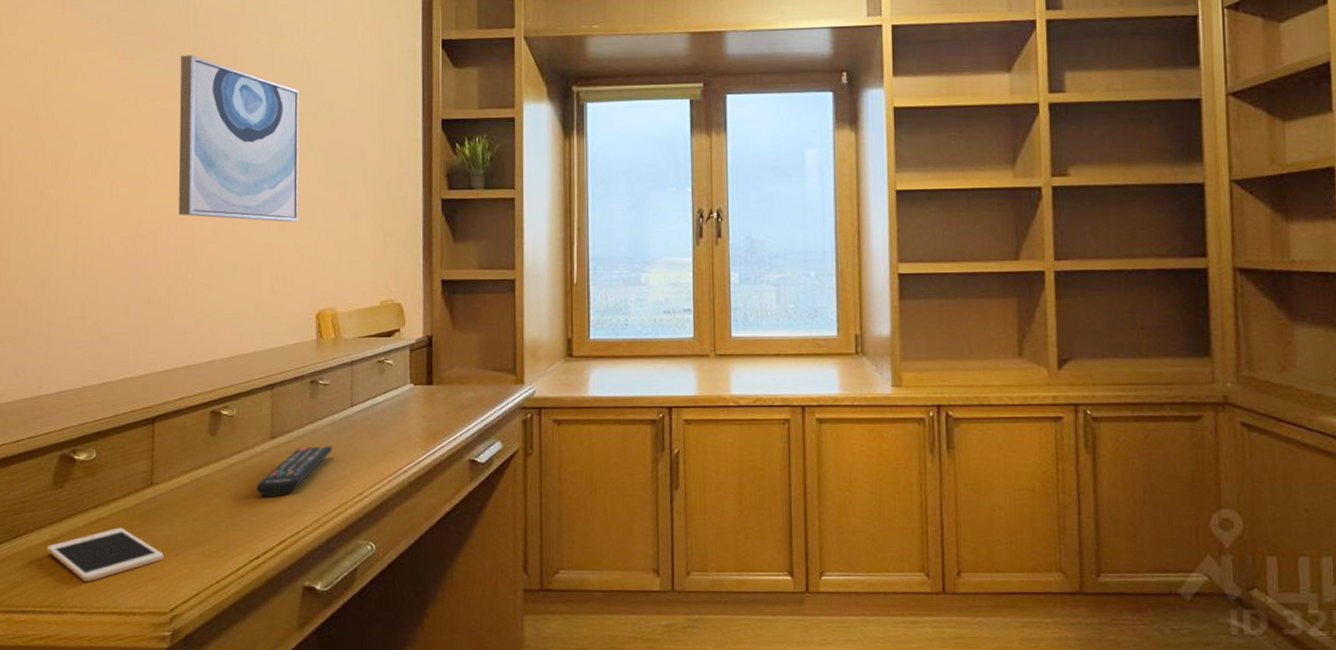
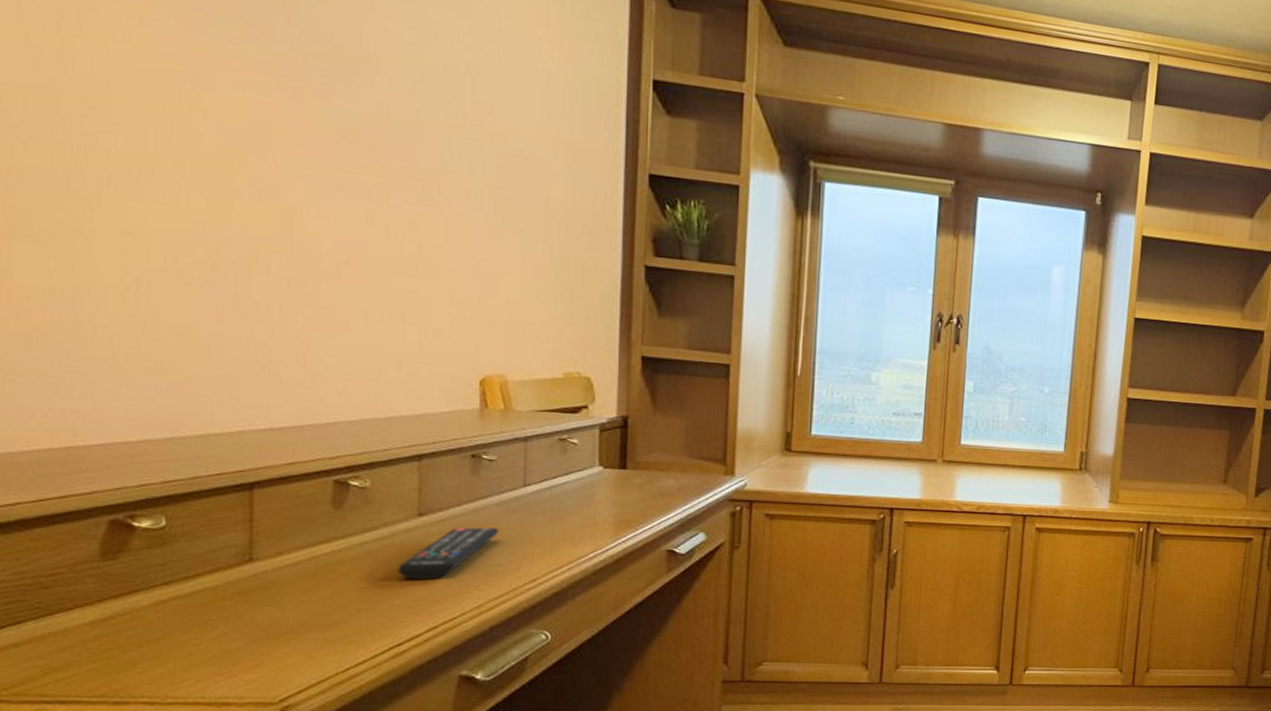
cell phone: present [47,527,164,582] -> none [94,608,270,669]
wall art: present [178,55,299,222] -> none [282,35,459,270]

